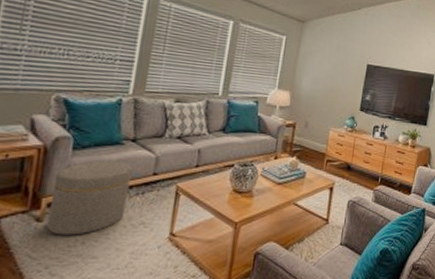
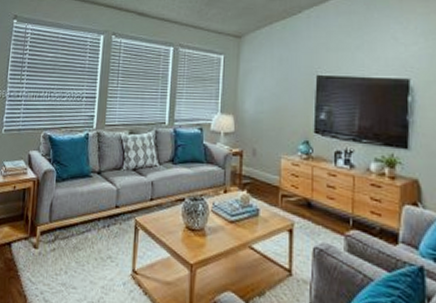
ottoman: present [46,161,133,235] -> none [40,192,100,264]

